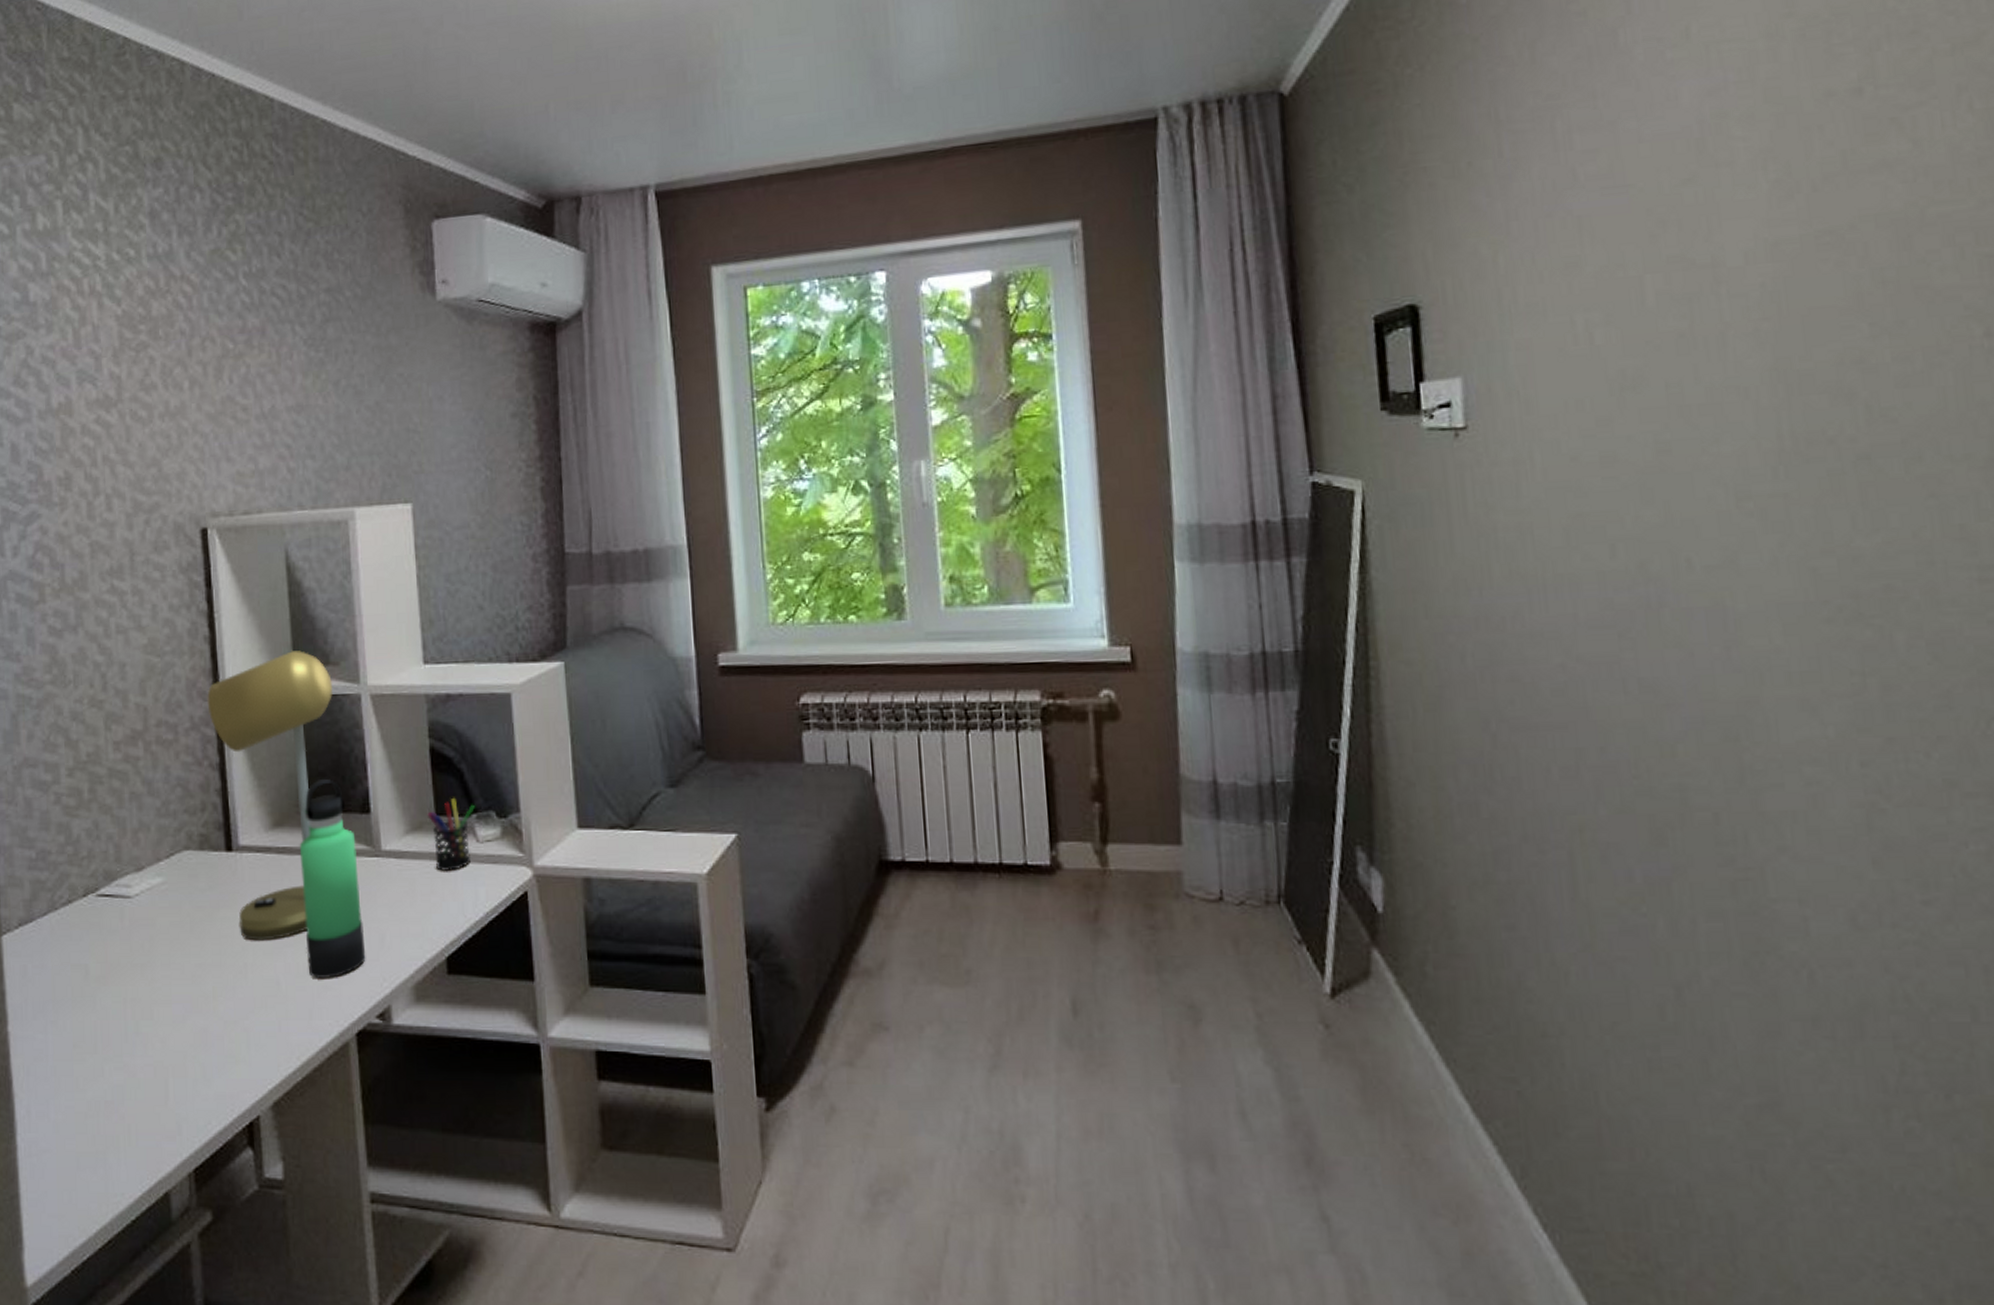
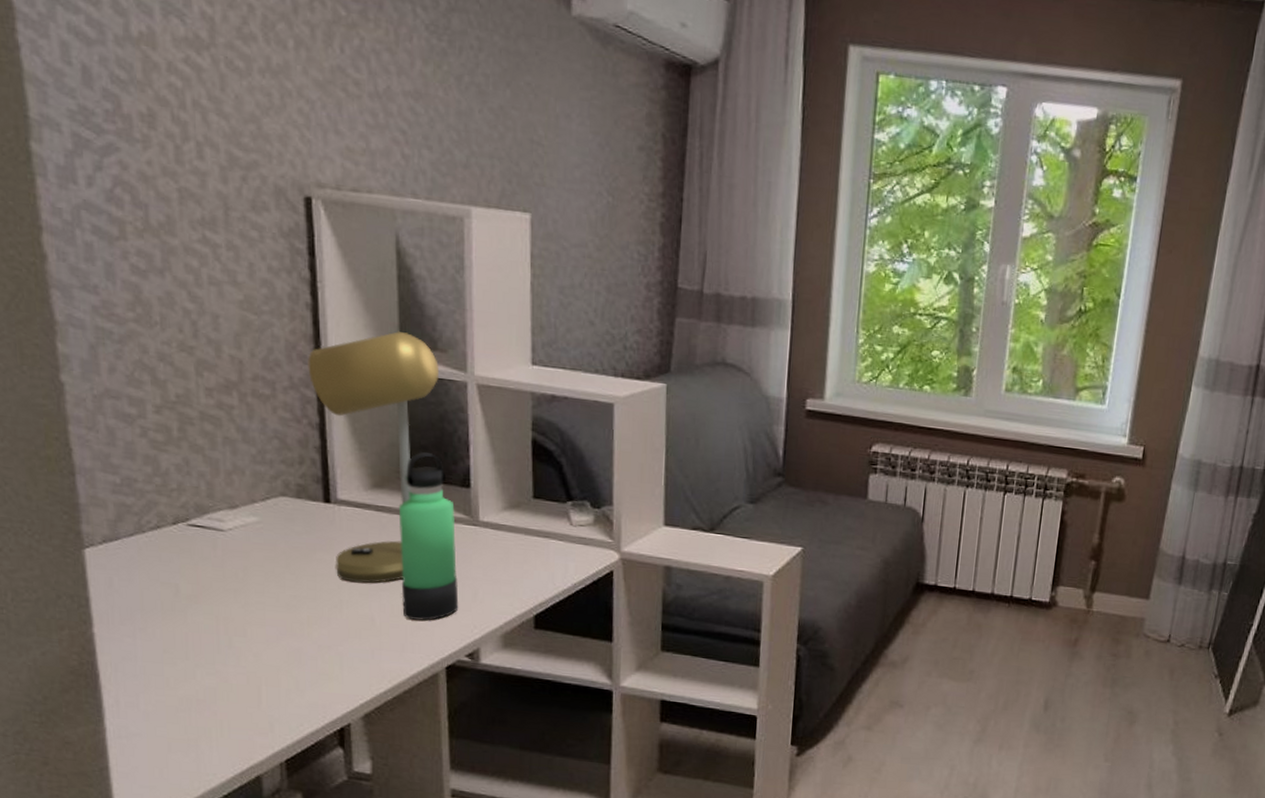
pen holder: present [427,797,475,872] -> none [525,485,571,547]

